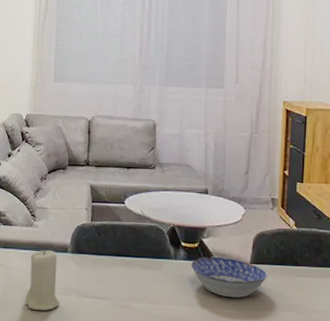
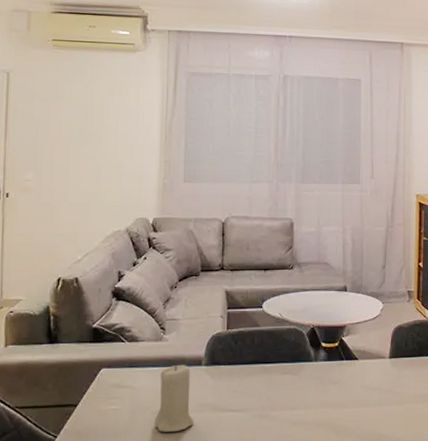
bowl: present [191,256,268,298] -> none [332,354,406,395]

